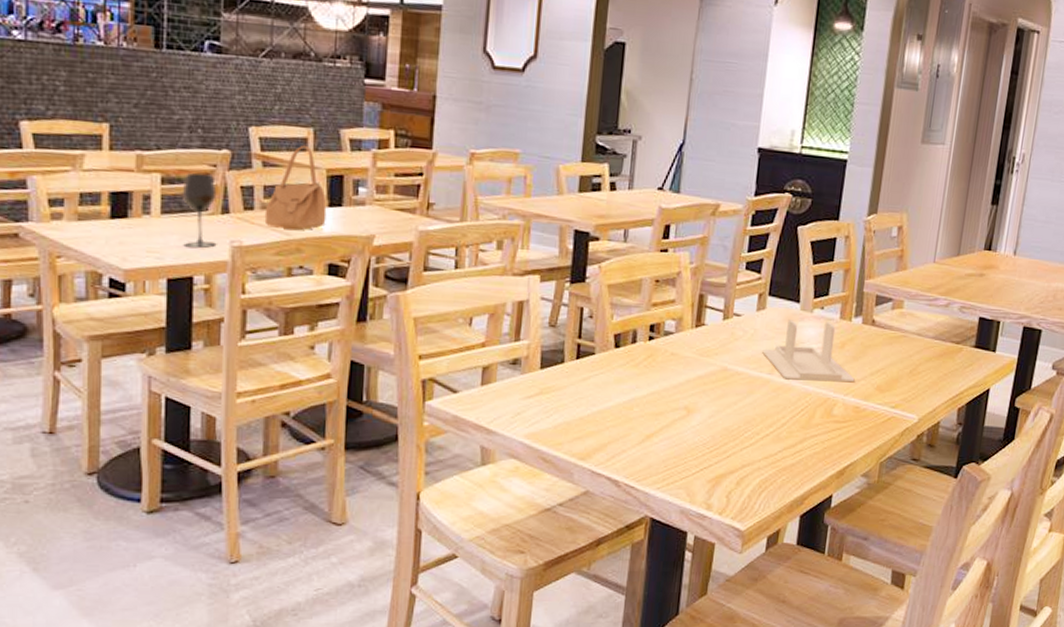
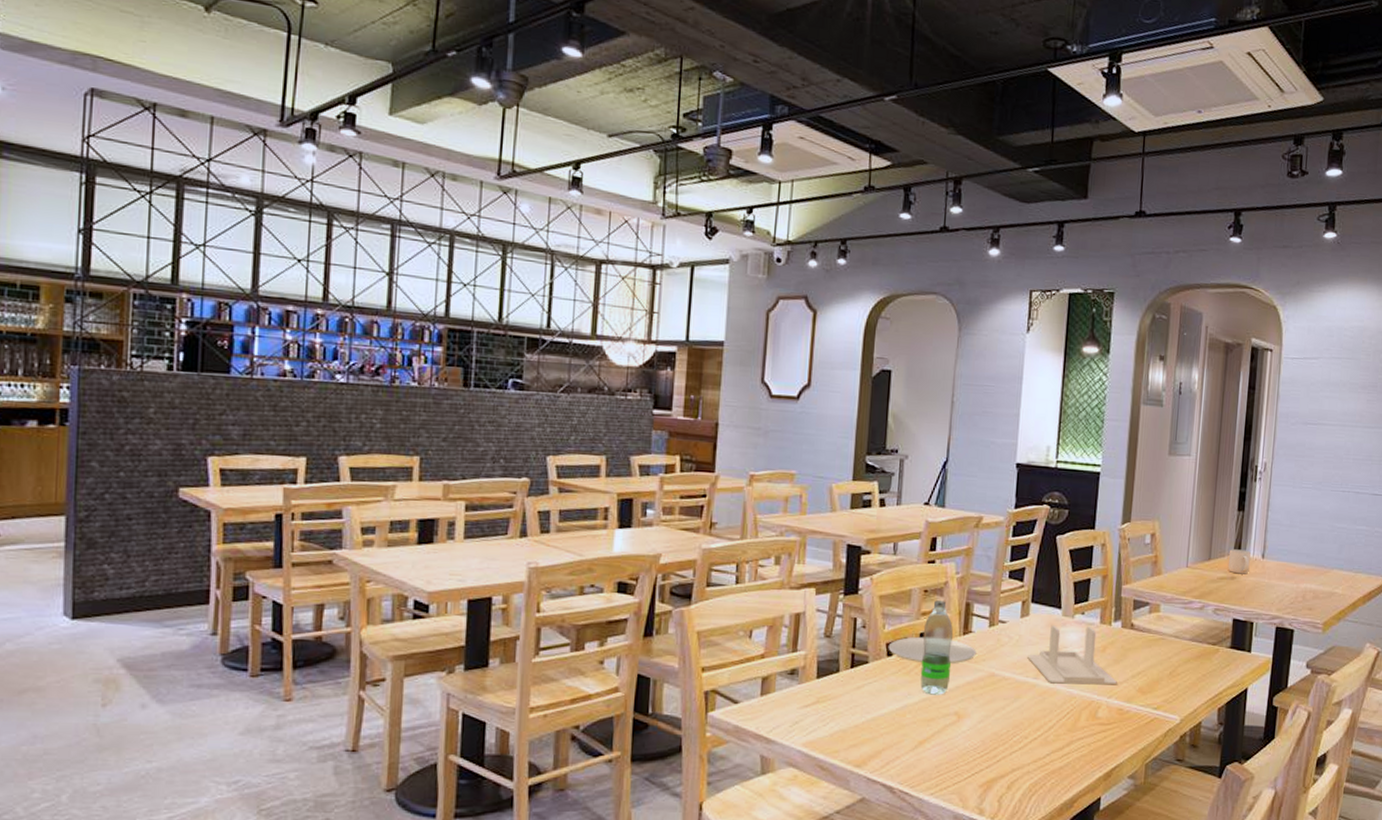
wineglass: present [182,172,217,248] -> none [483,499,516,569]
handbag: present [264,145,327,230] -> none [559,471,617,551]
plate: none [616,328,709,357] -> present [888,636,977,663]
bottle: none [649,291,685,389] -> present [920,600,953,695]
mug: none [977,244,1002,272] -> present [1227,549,1251,574]

